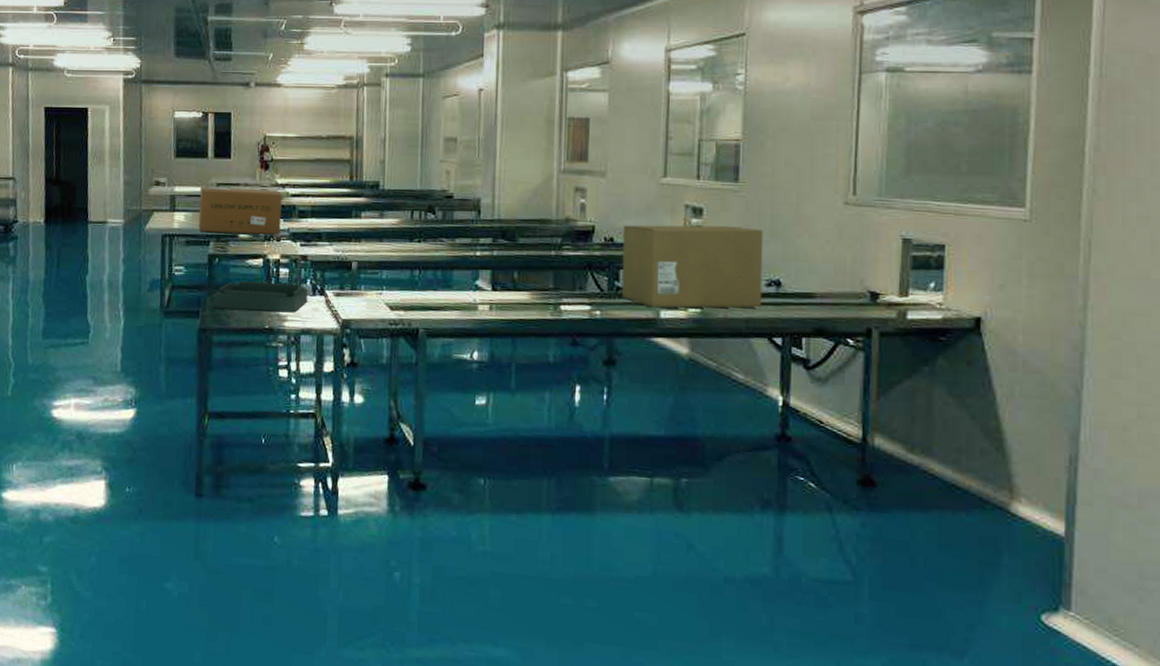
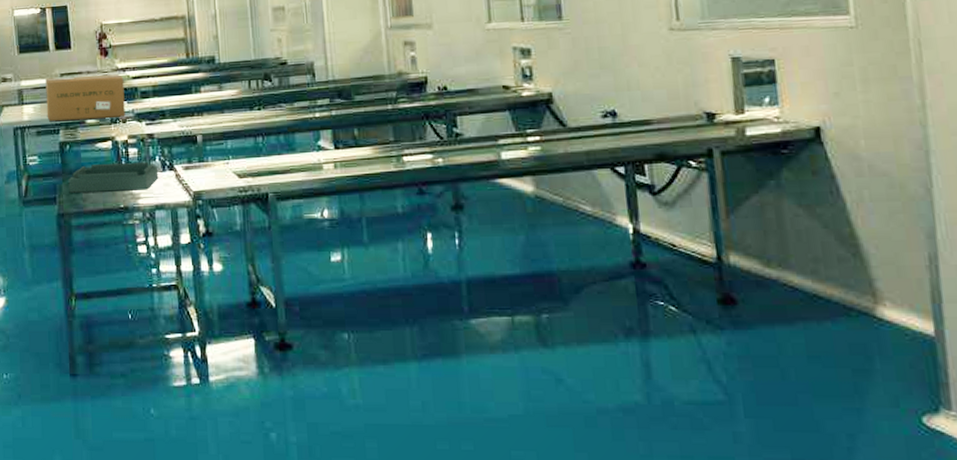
box: present [621,225,764,308] -> none [455,62,601,150]

